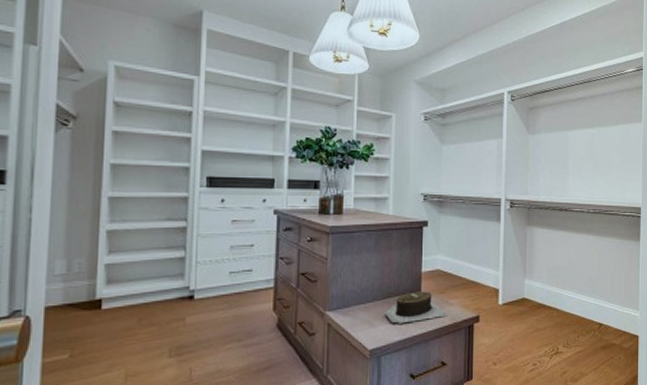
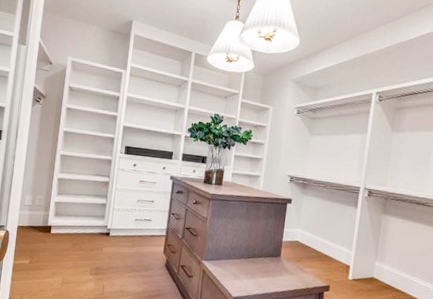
jewelry box: present [384,291,448,324] -> none [248,256,302,281]

